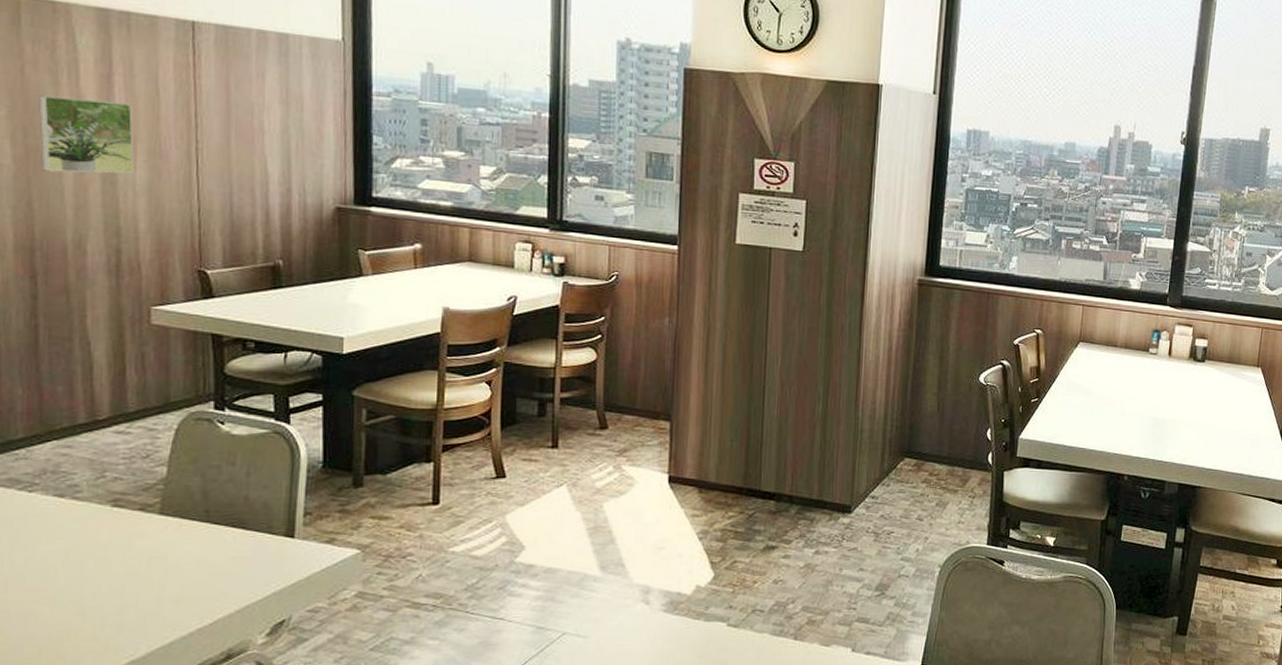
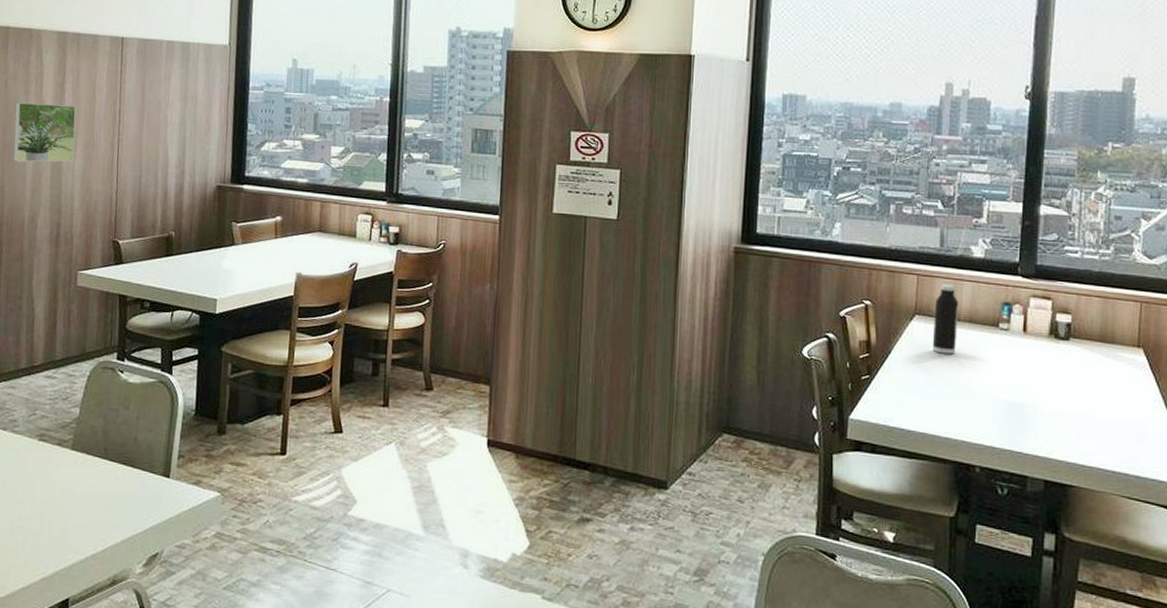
water bottle: none [1093,314,1117,377] -> present [932,284,959,354]

